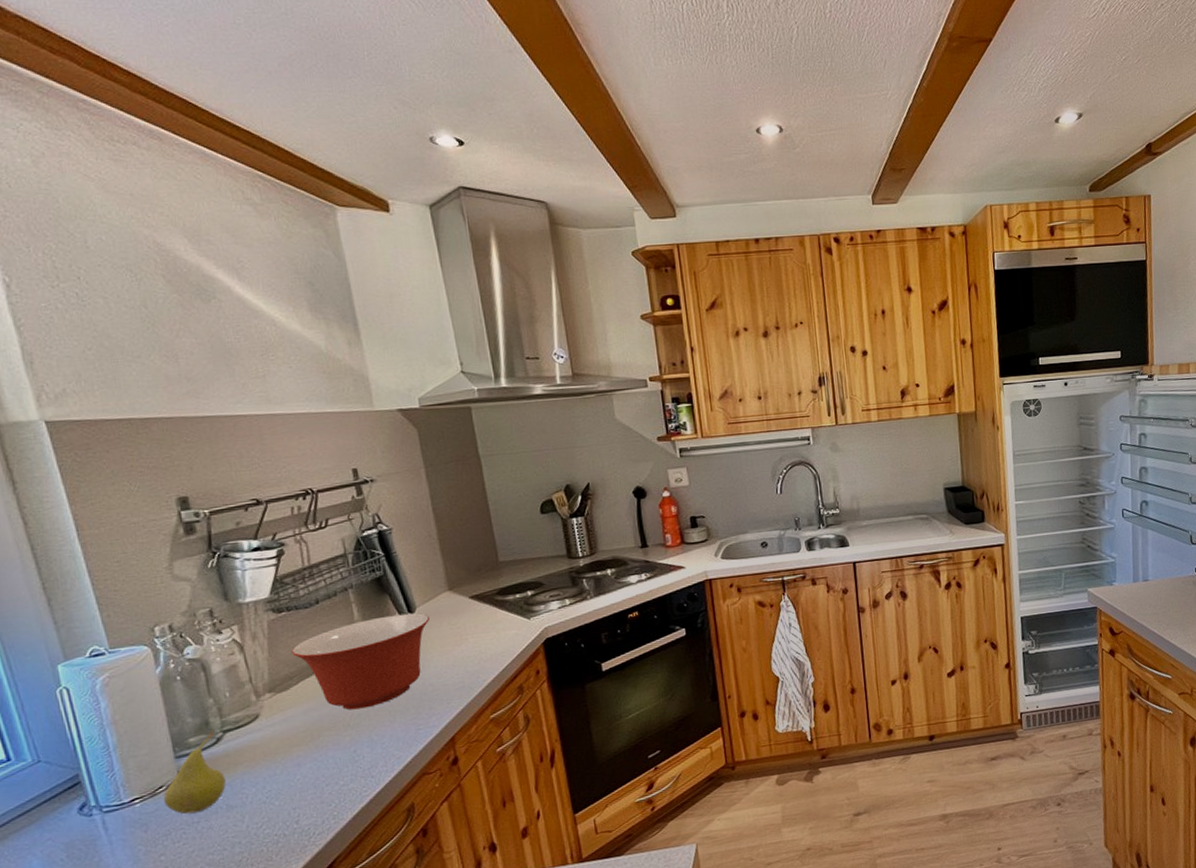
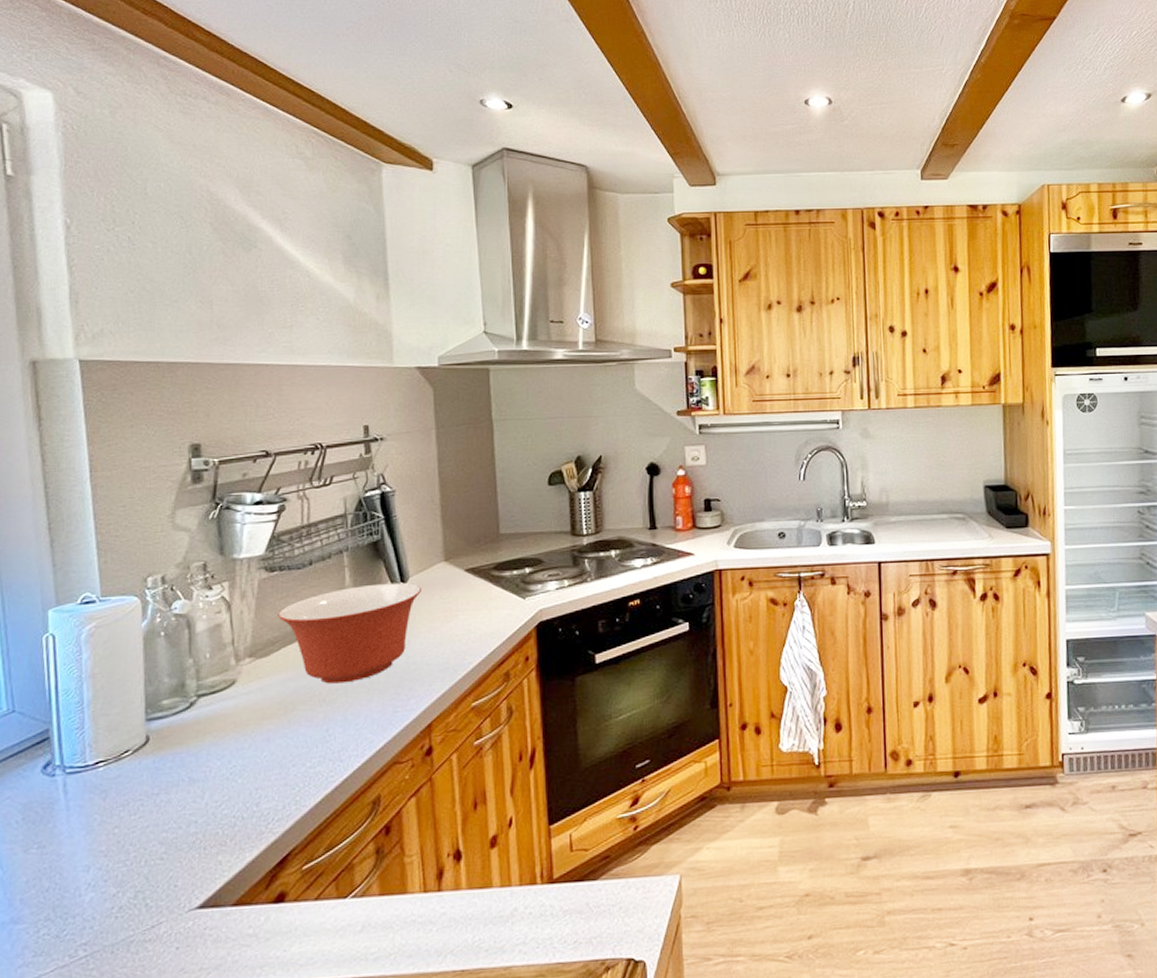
fruit: present [163,731,226,815] -> none [127,694,192,784]

